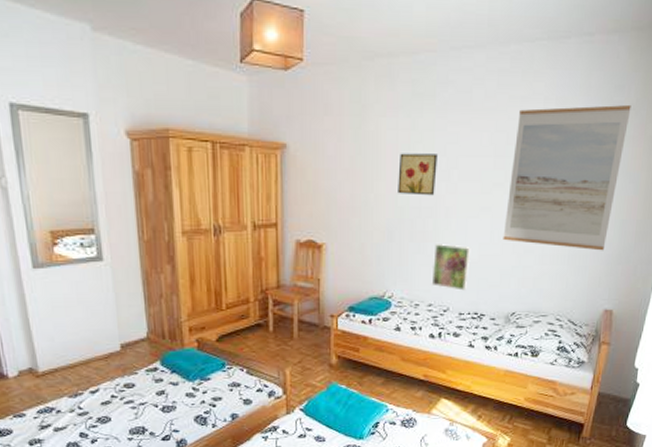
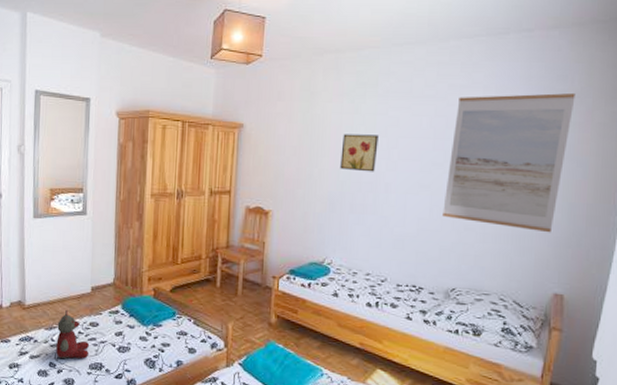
stuffed bear: none [83,372,127,428] -> present [56,309,89,359]
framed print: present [431,244,471,291] -> none [370,217,410,263]

